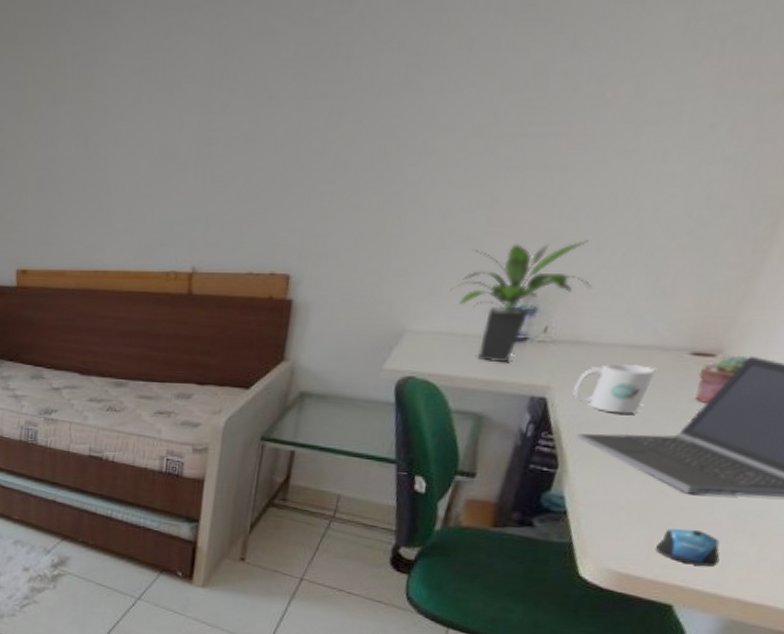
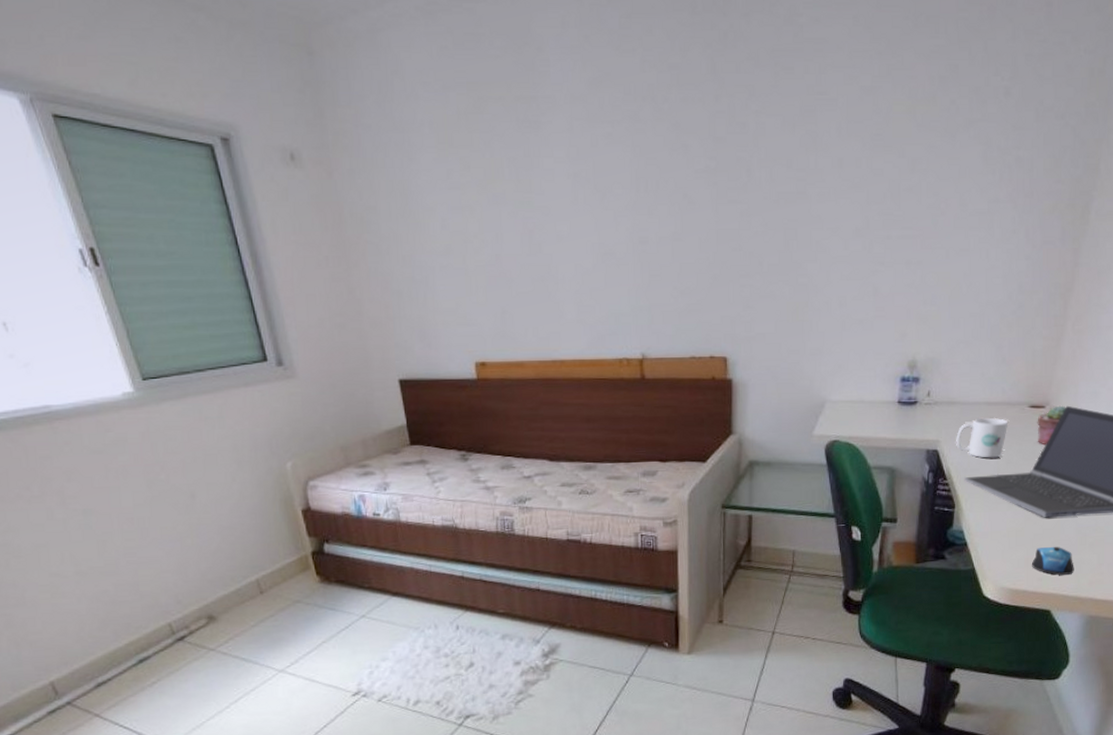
potted plant: present [450,240,592,362] -> none [855,320,956,423]

